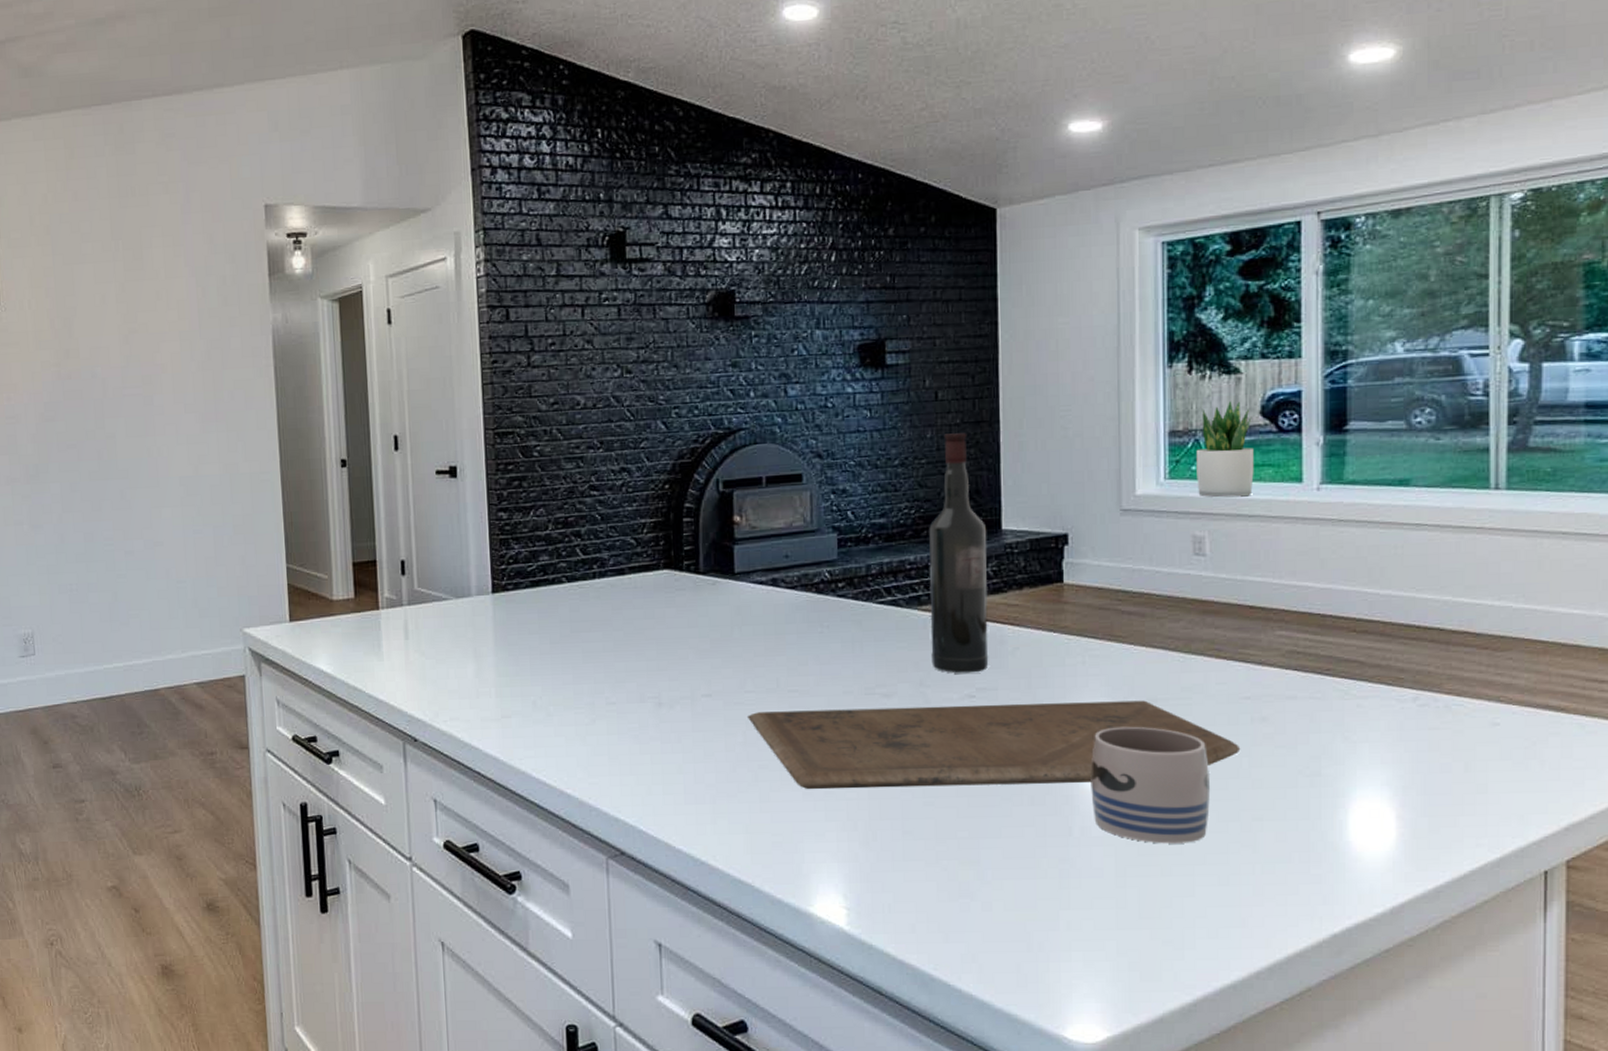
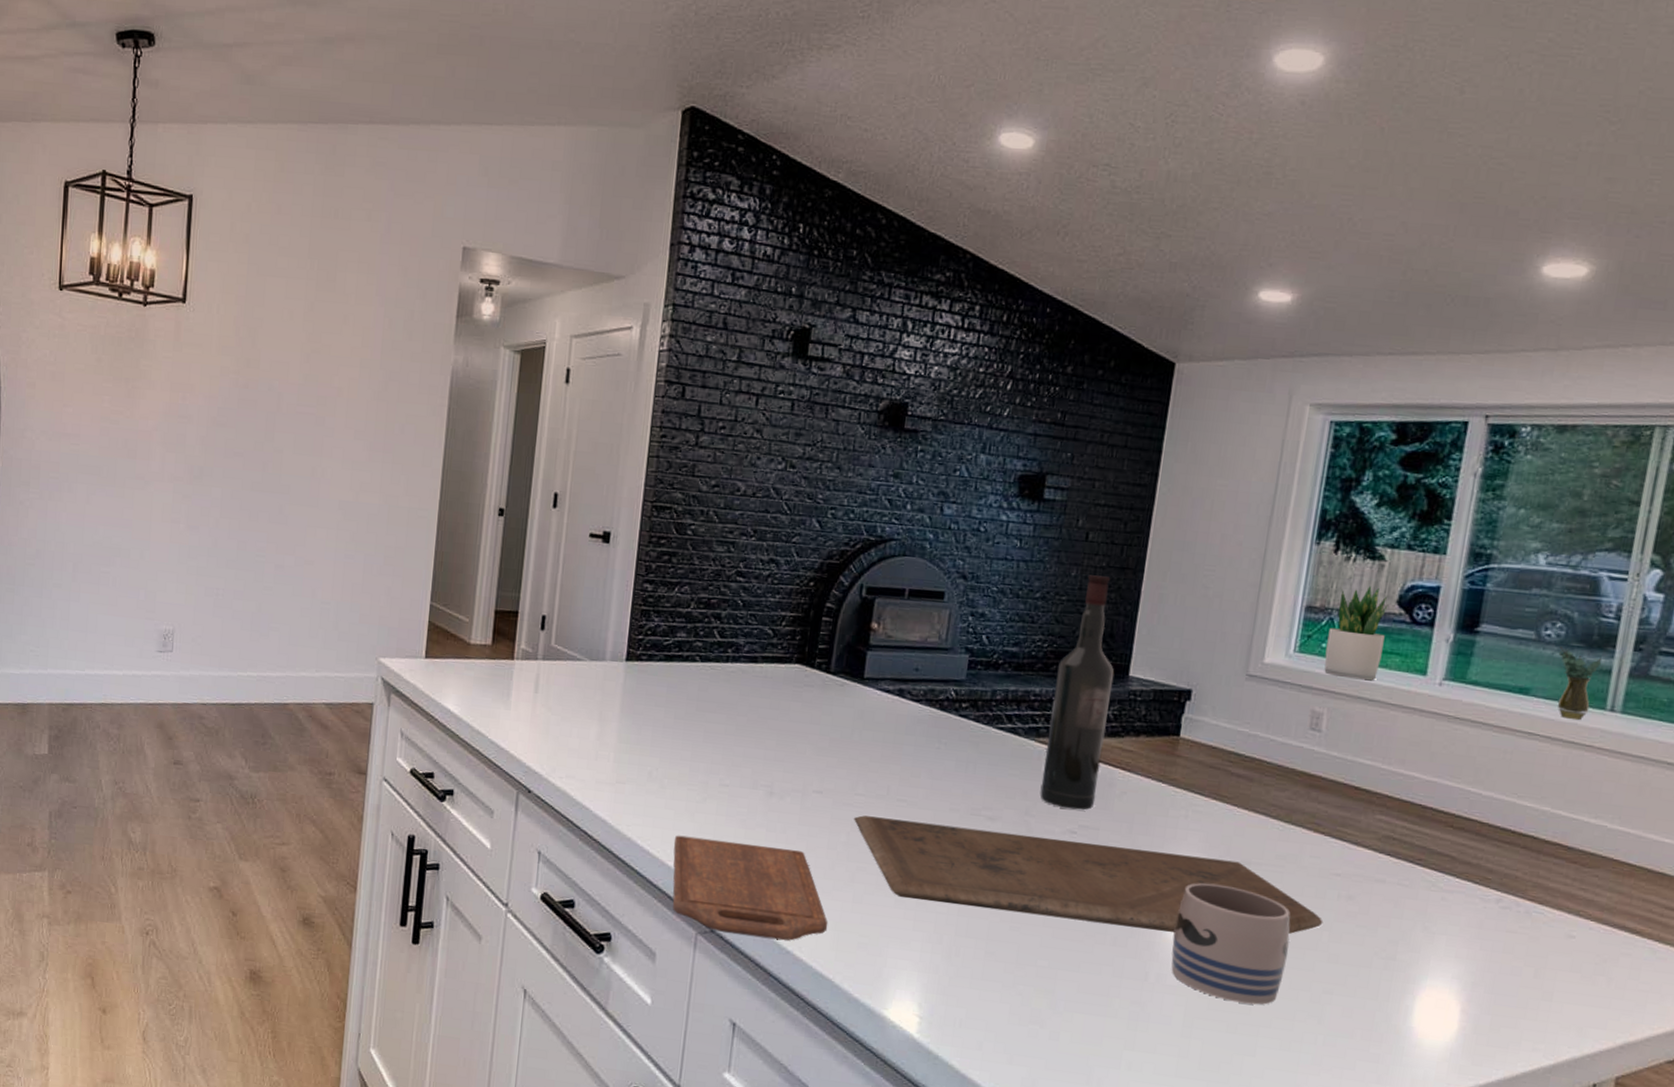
cutting board: none [569,758,738,854] -> present [672,835,827,941]
vase: none [1432,432,1478,505] -> present [1557,647,1602,721]

